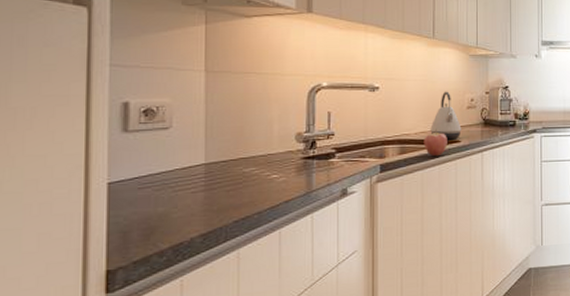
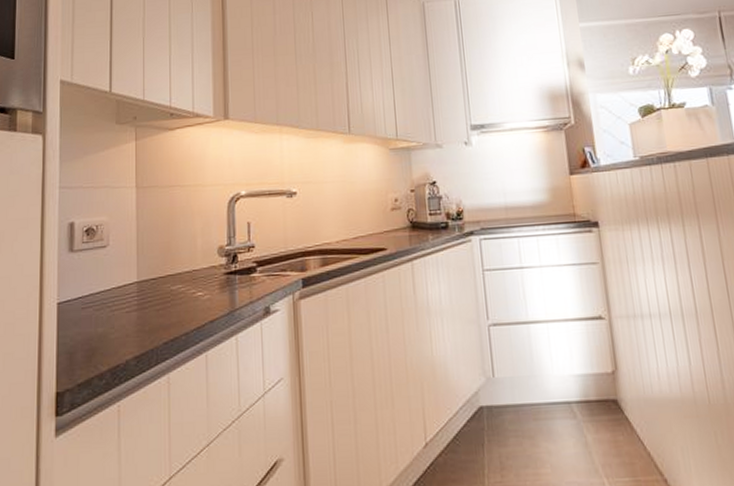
fruit: present [424,128,447,157] -> none [346,234,372,268]
kettle: present [430,91,462,140] -> none [352,191,387,248]

